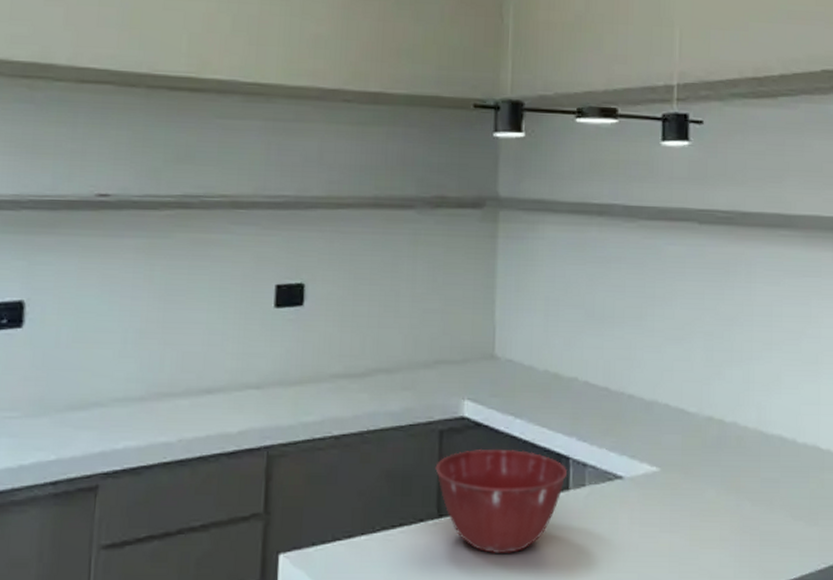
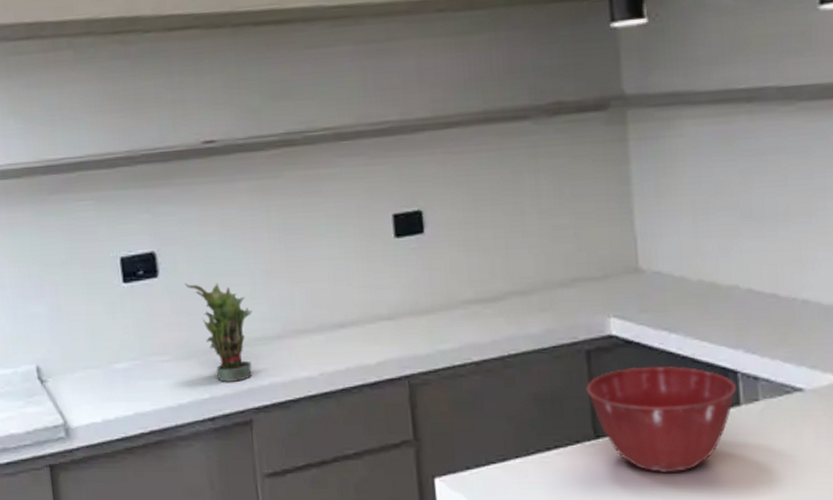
potted plant: none [51,336,119,444] -> present [185,283,253,382]

